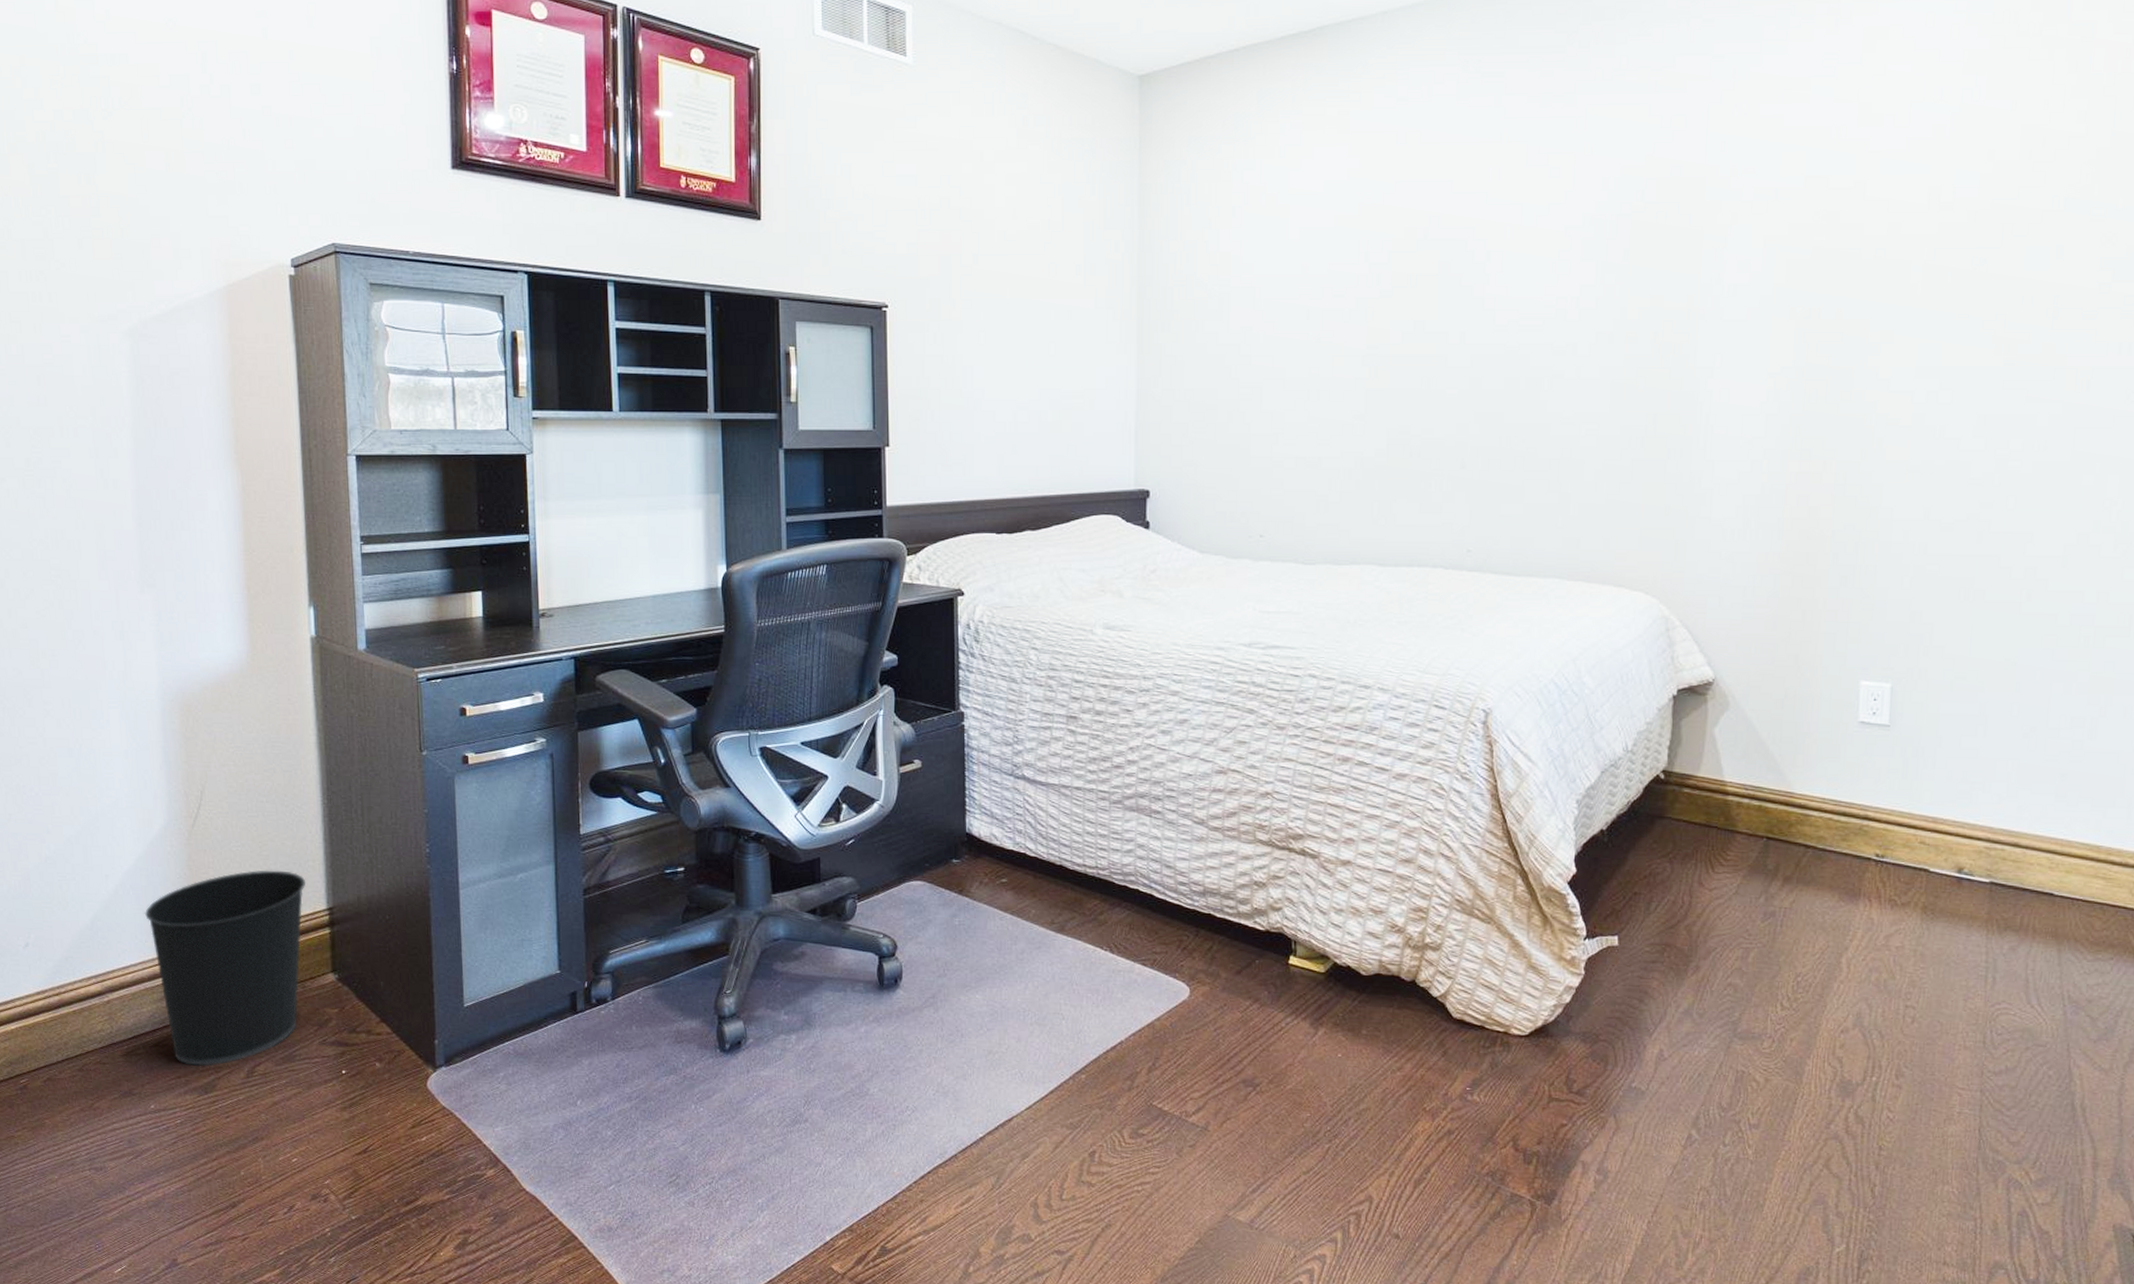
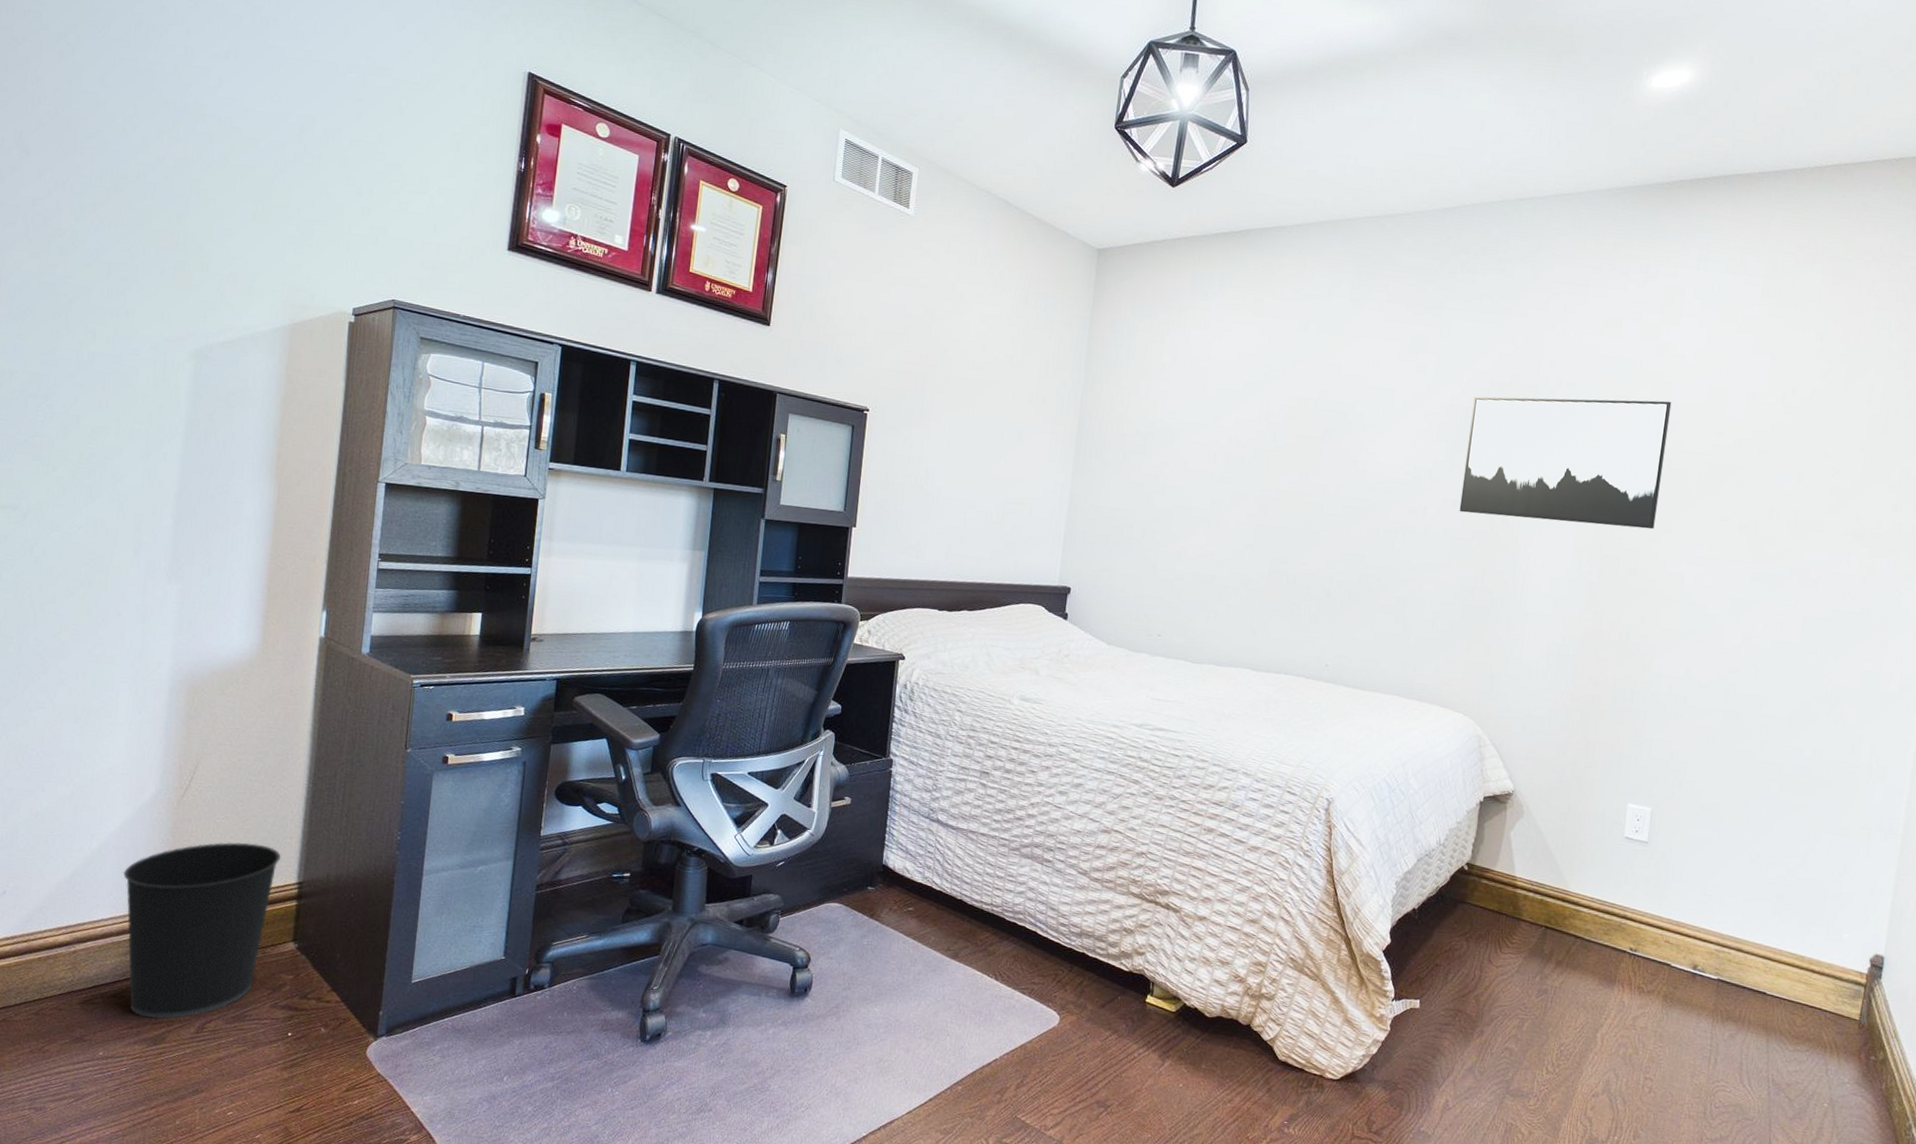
wall art: none [1618,175,1882,346] -> present [1459,396,1672,530]

